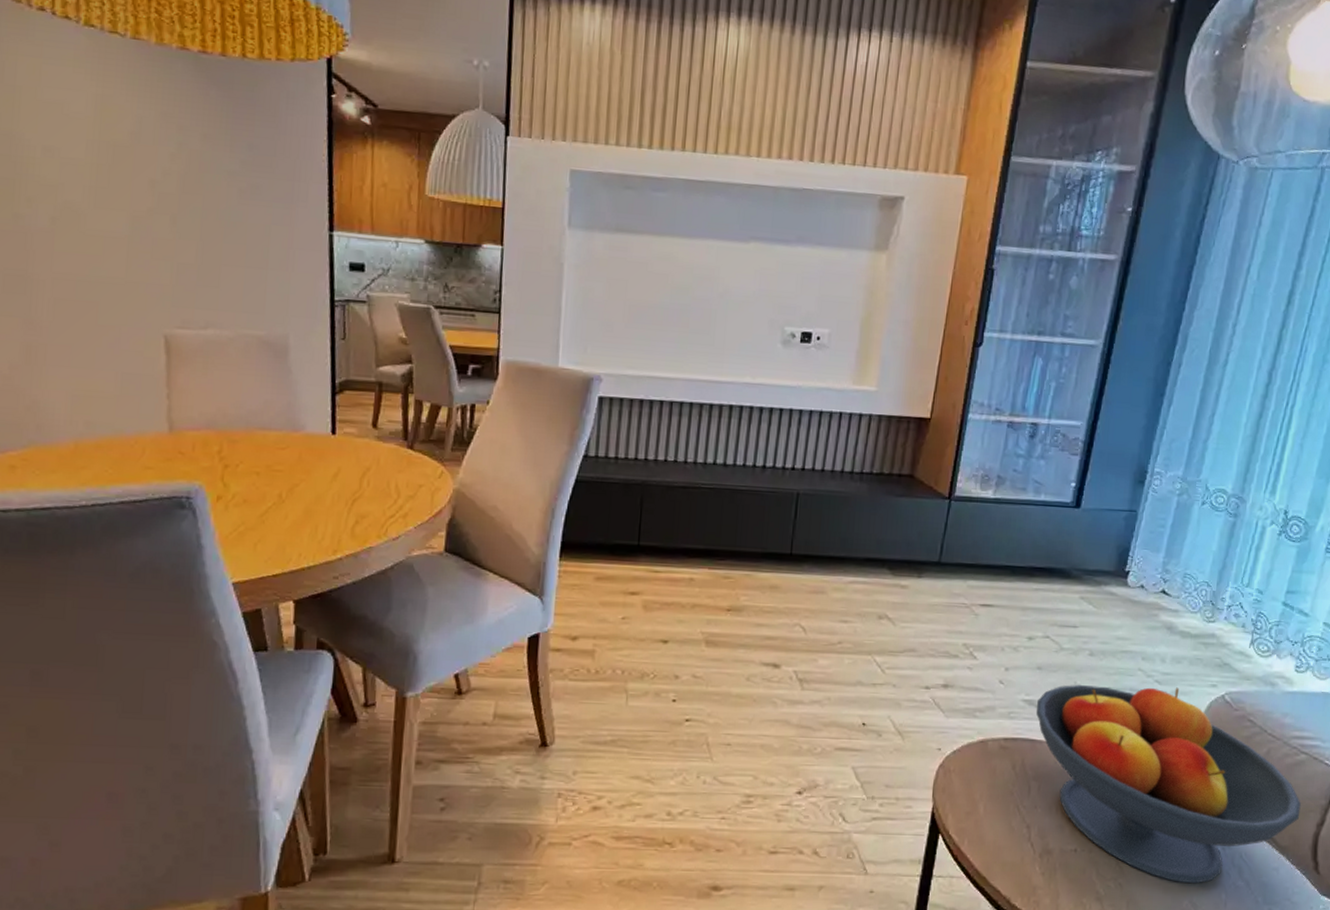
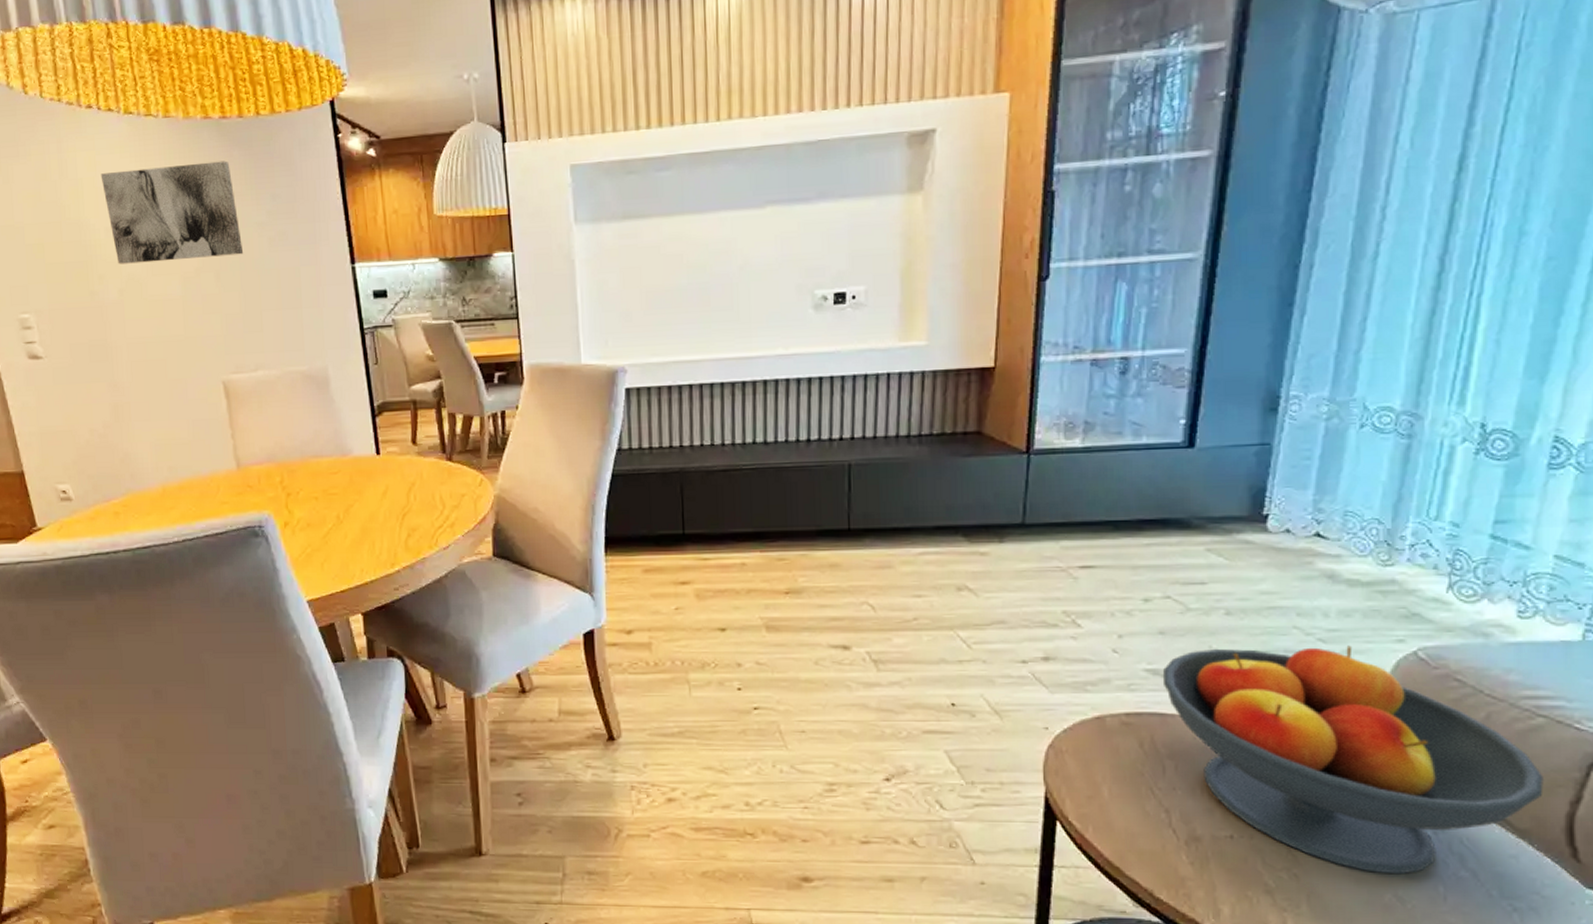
wall art: none [45,85,208,202] -> present [100,160,244,265]

